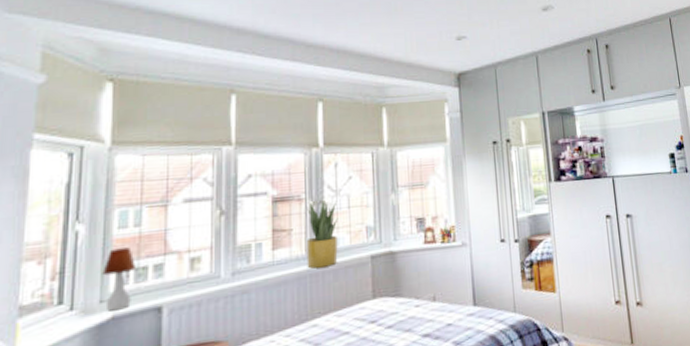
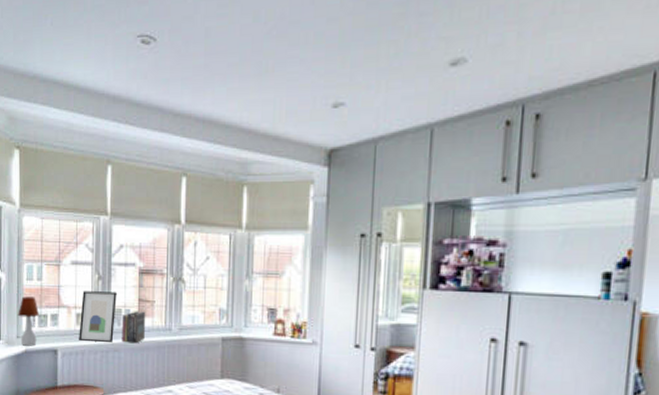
picture frame: none [194,225,246,291] -> present [79,291,118,343]
books: none [251,242,282,281] -> present [121,311,146,344]
planter: present [305,200,338,269] -> none [166,277,195,341]

